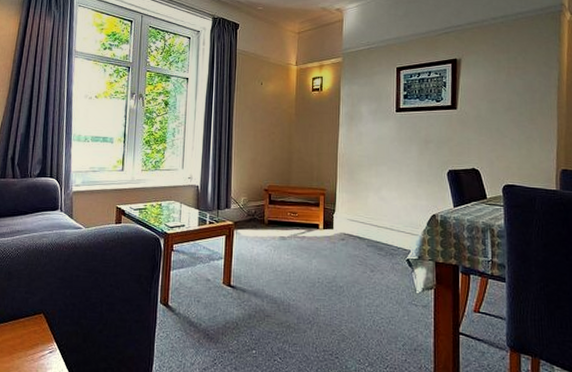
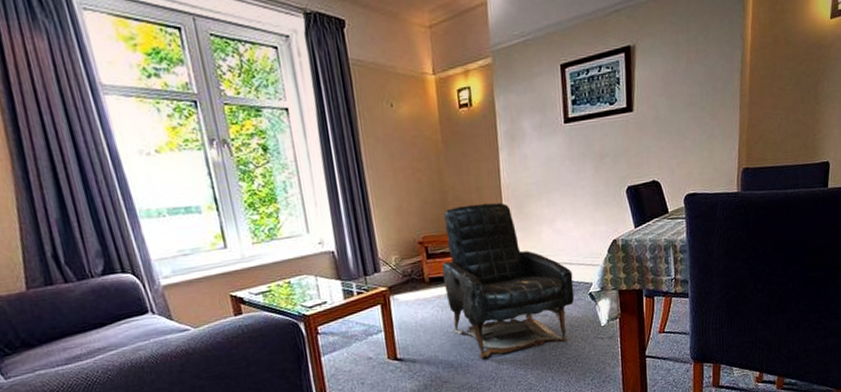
armchair: none [280,165,393,301] -> present [442,202,575,358]

